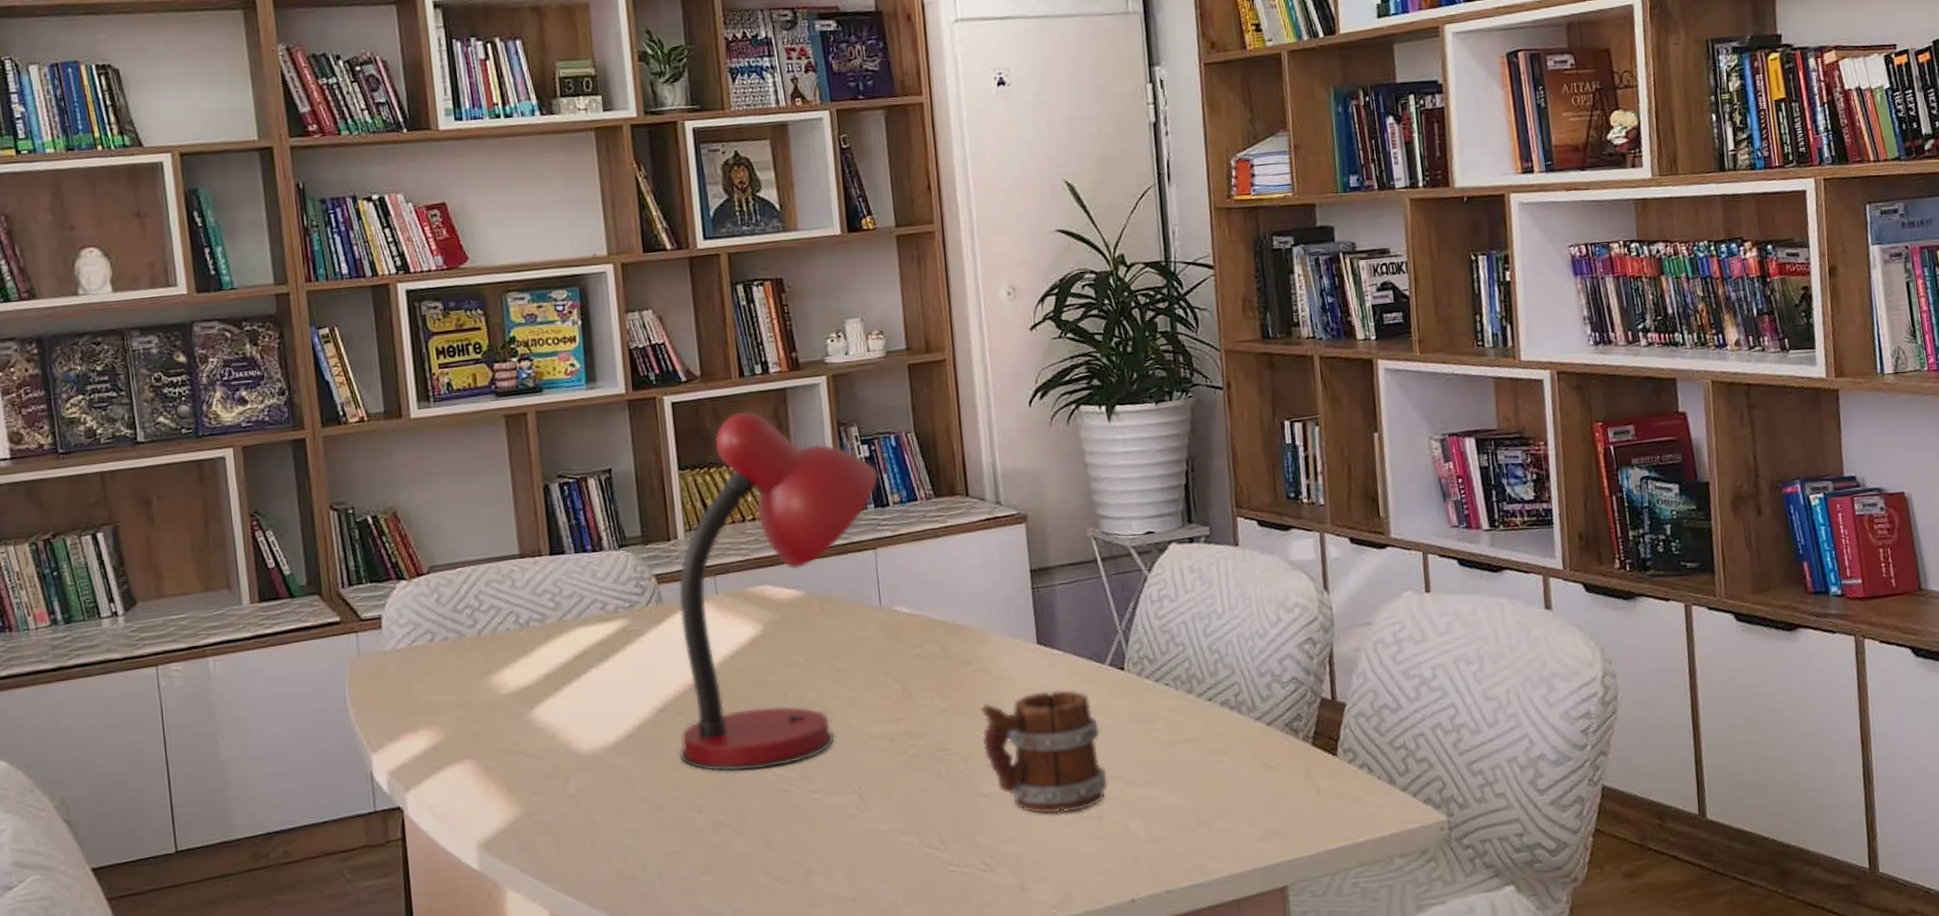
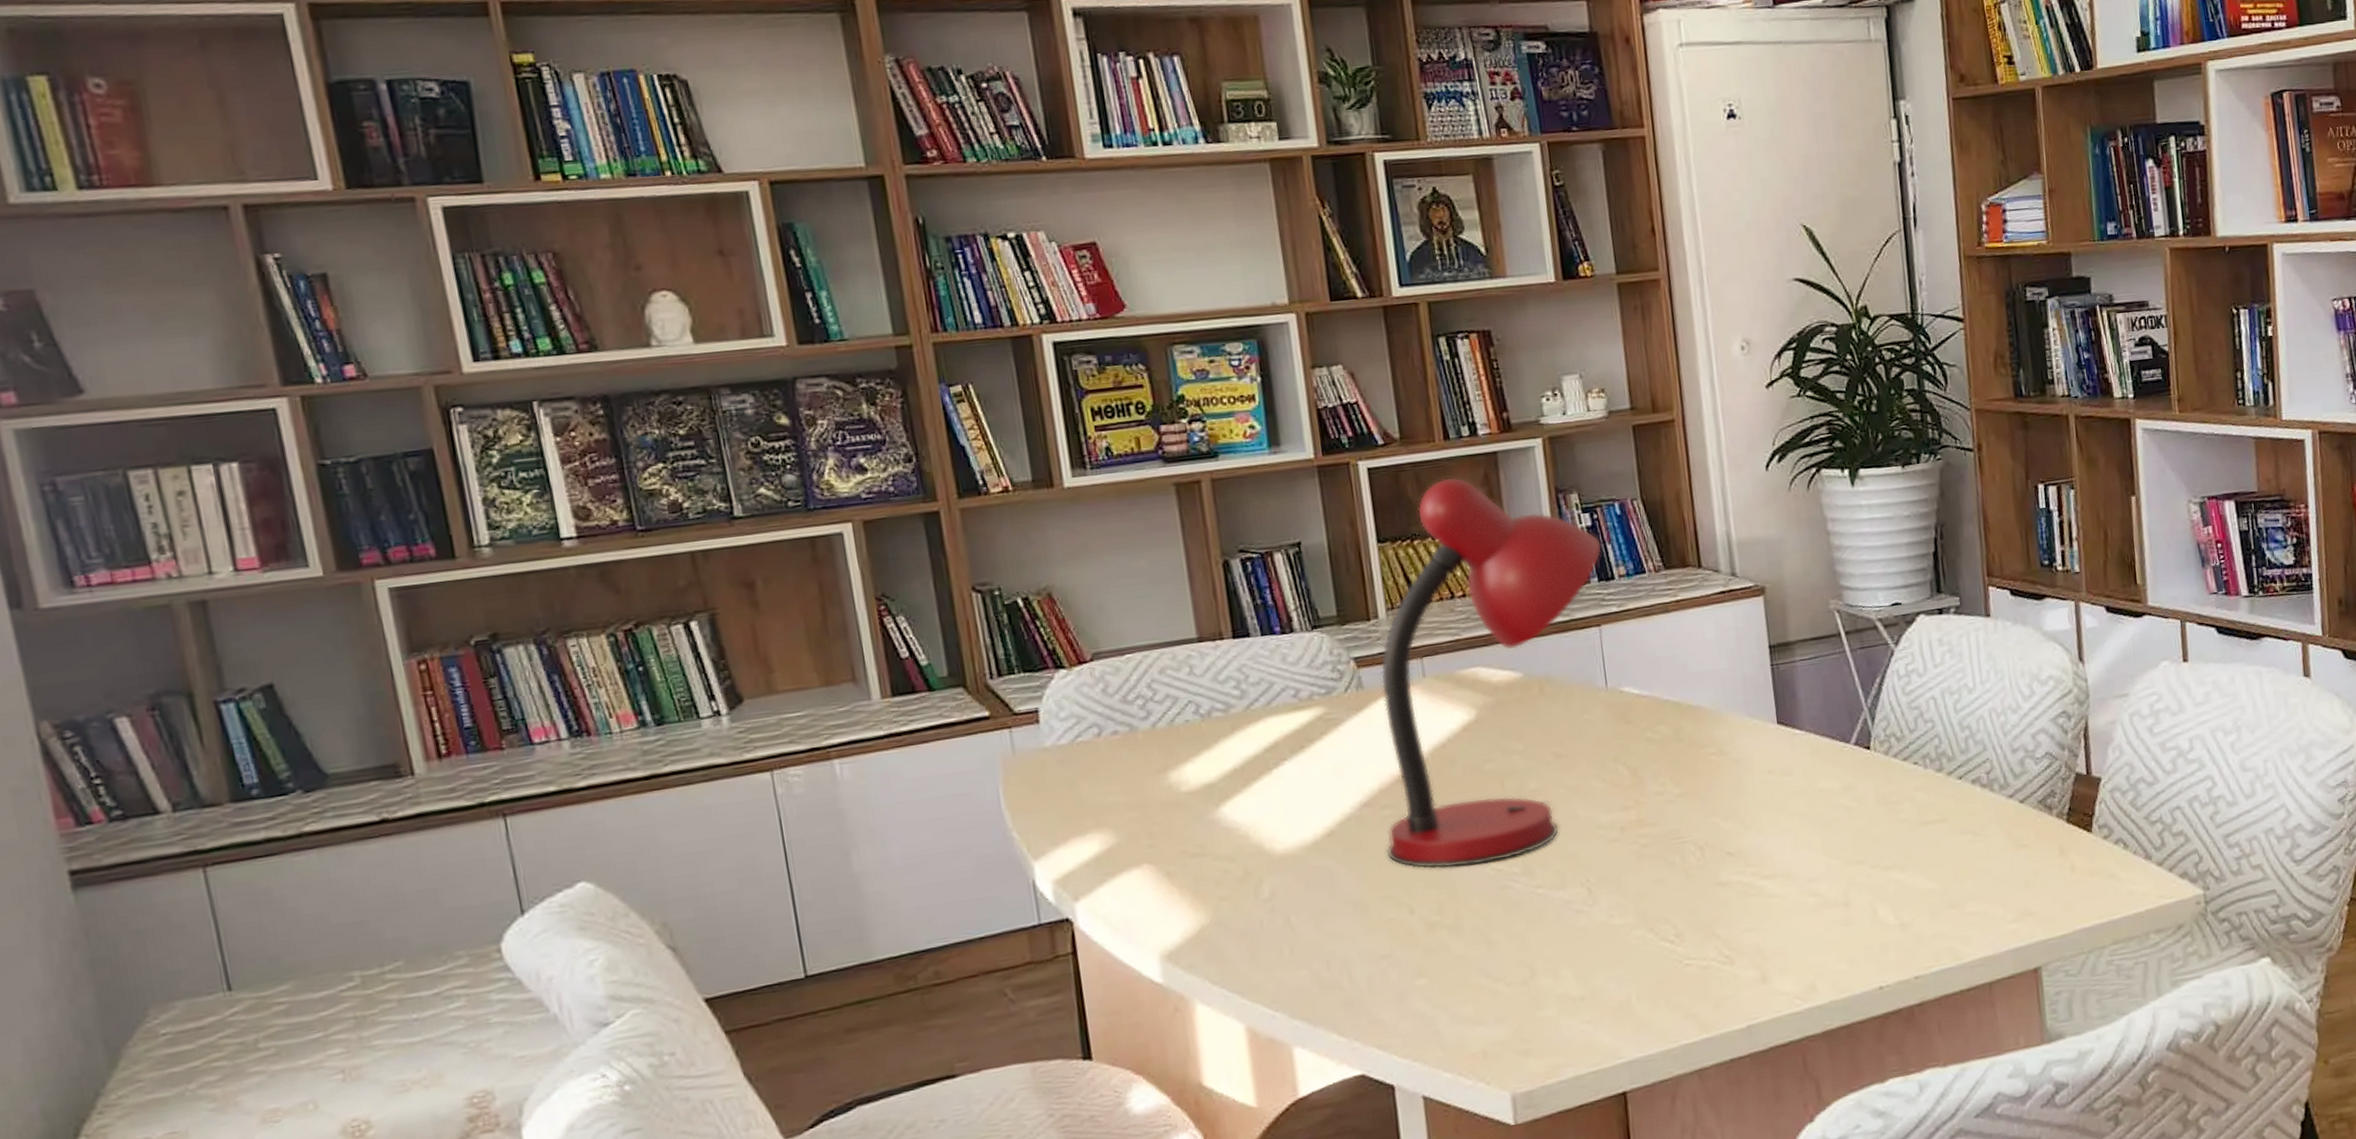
mug: present [980,689,1109,815] -> none [1716,771,1855,903]

